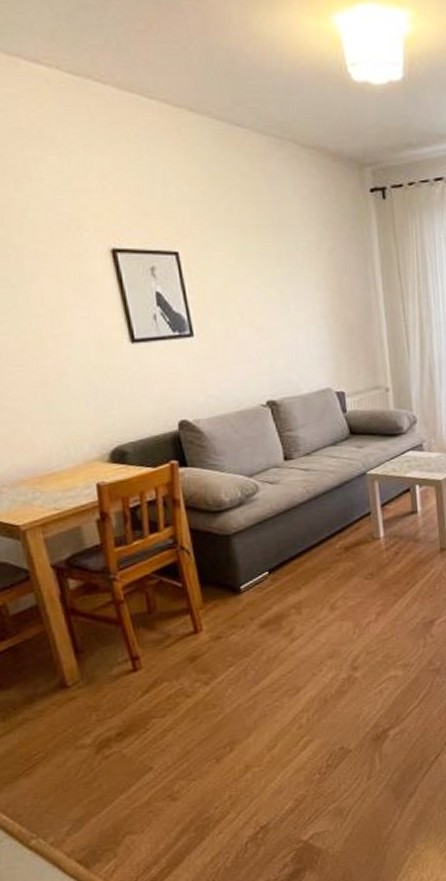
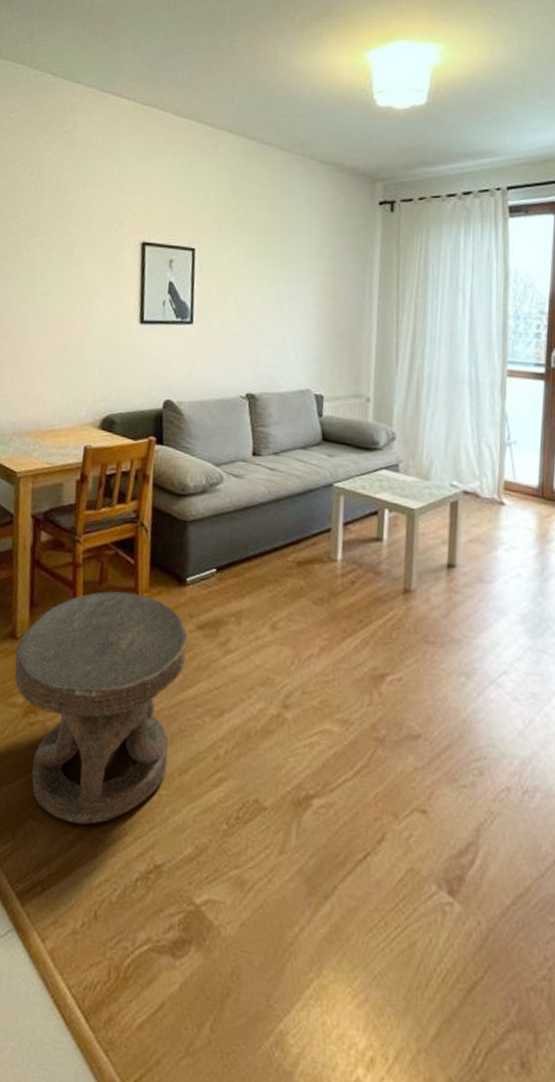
carved stool: none [69,612,256,825] -> present [14,590,188,825]

